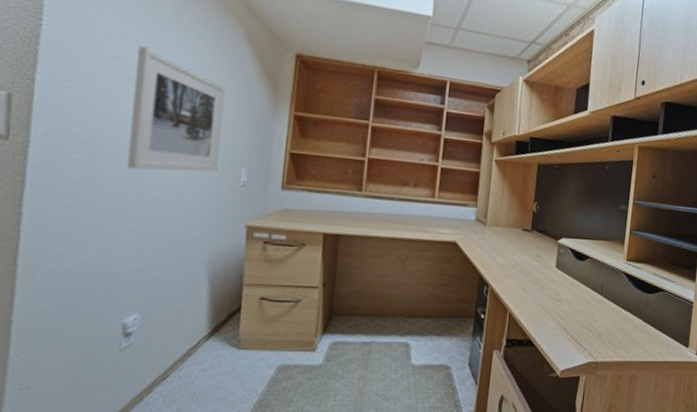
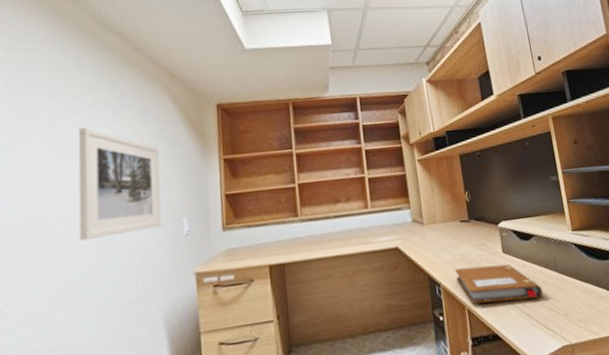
notebook: none [505,273,584,316] -> present [455,264,543,304]

